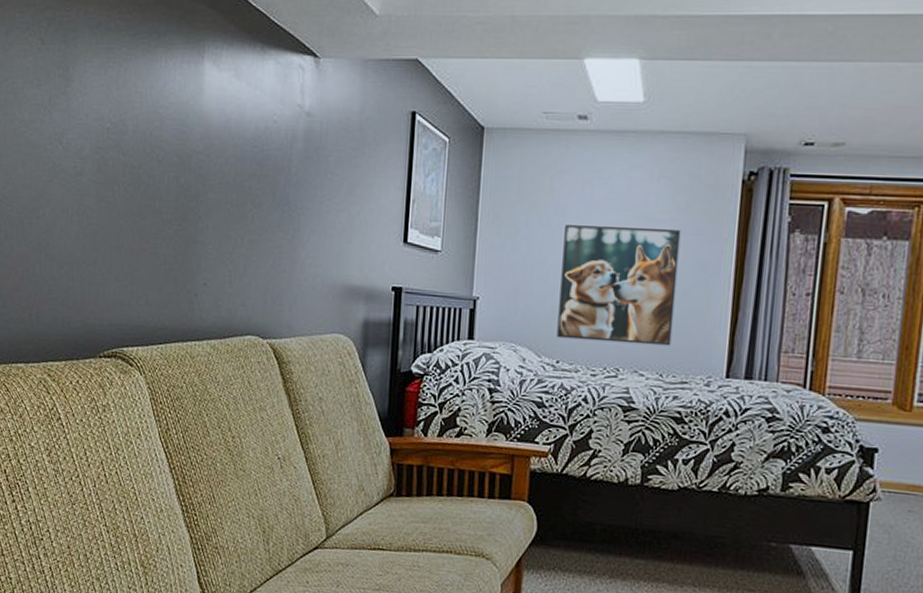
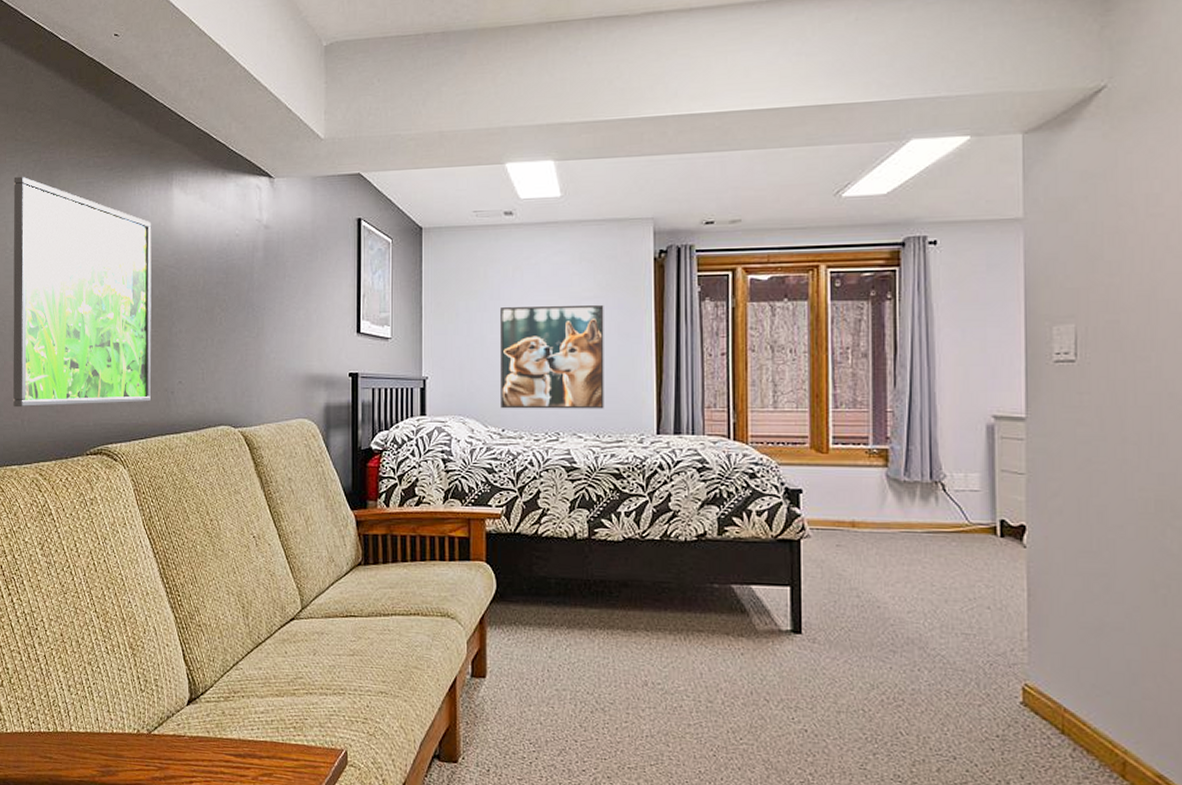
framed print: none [20,36,179,305] -> present [12,176,152,408]

